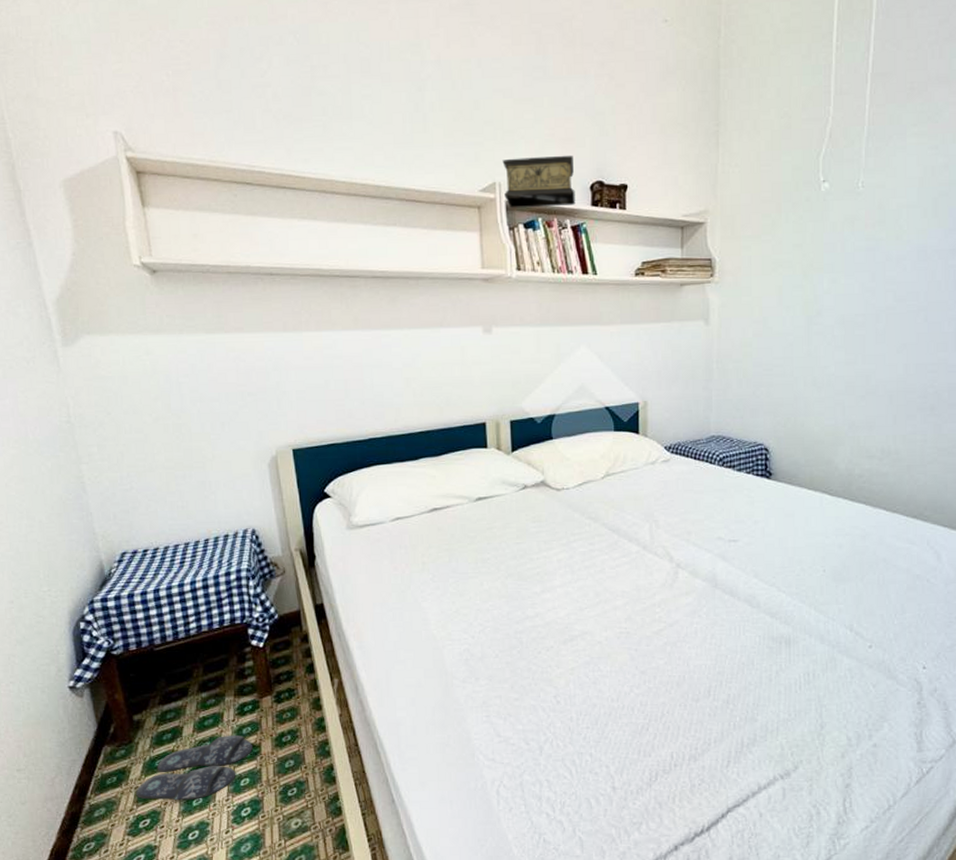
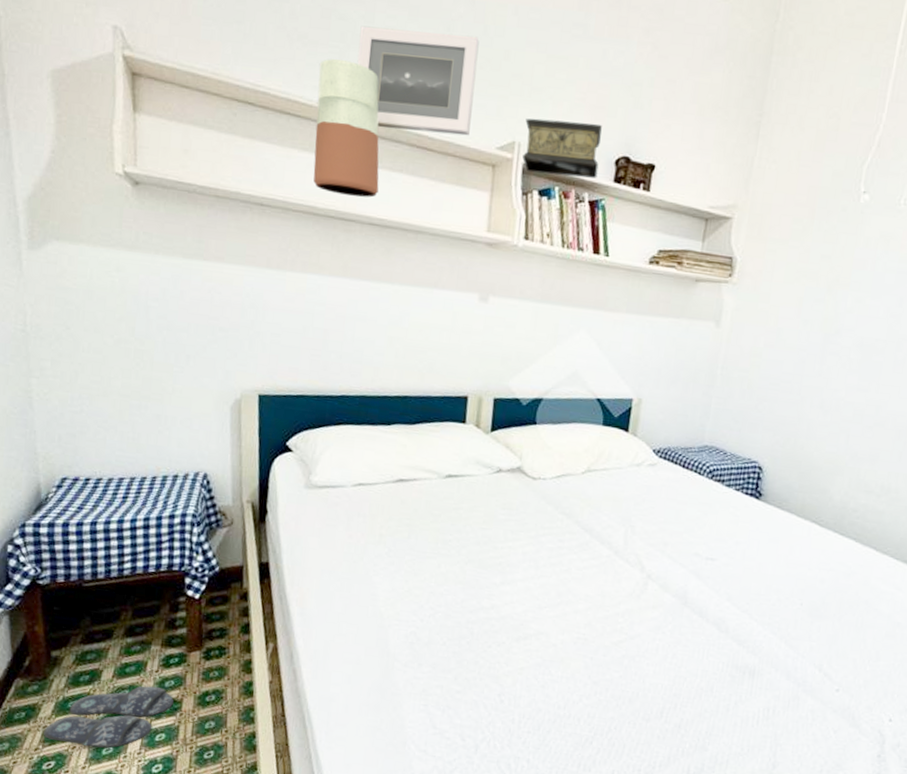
vase: none [306,131,376,255] -> present [313,59,379,198]
picture frame: none [339,92,453,188] -> present [357,26,479,136]

